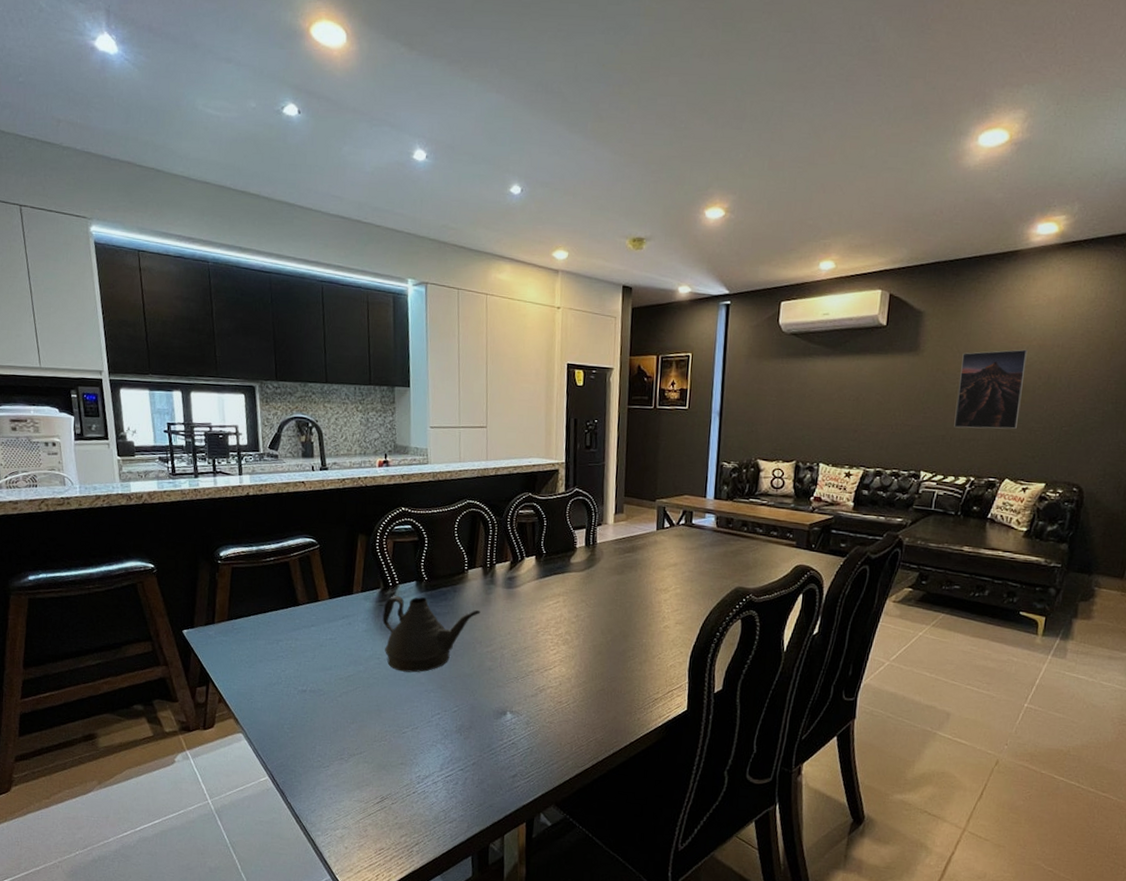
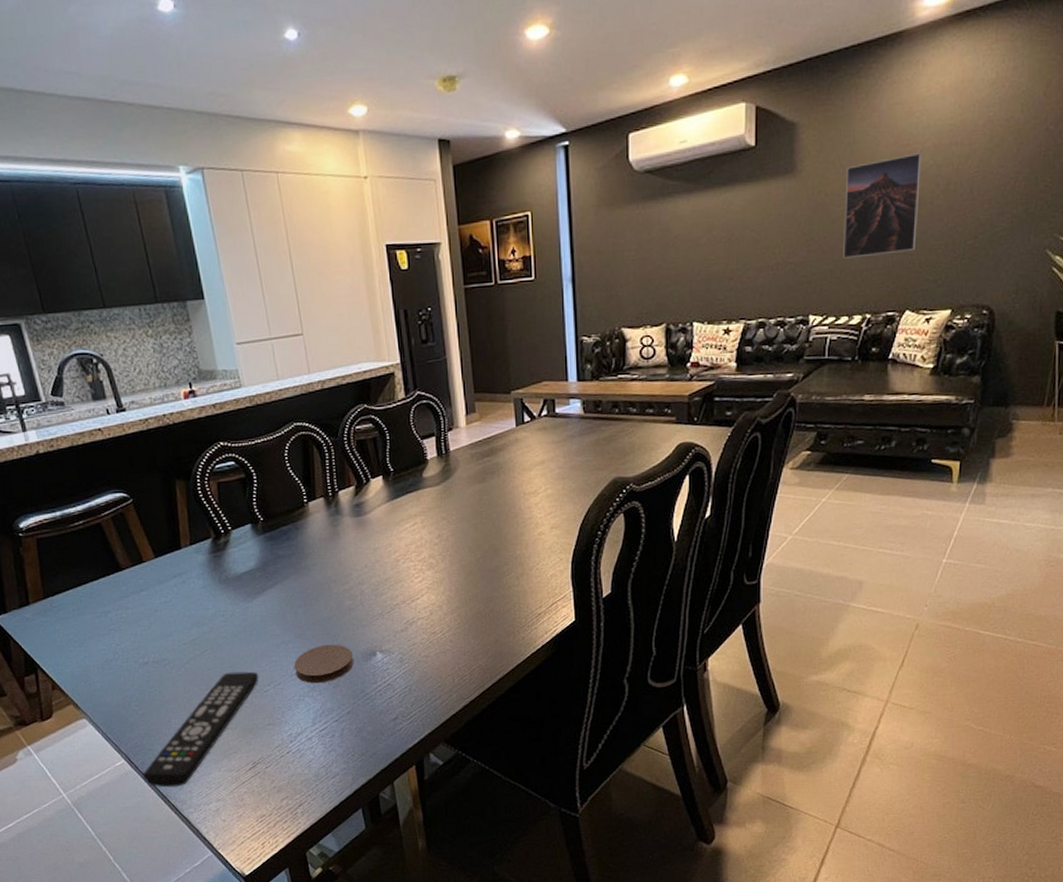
remote control: none [282,710,400,810] -> present [142,671,259,788]
teapot: present [382,595,481,673] -> none [219,541,330,626]
coaster: none [432,698,486,733] -> present [294,644,353,684]

